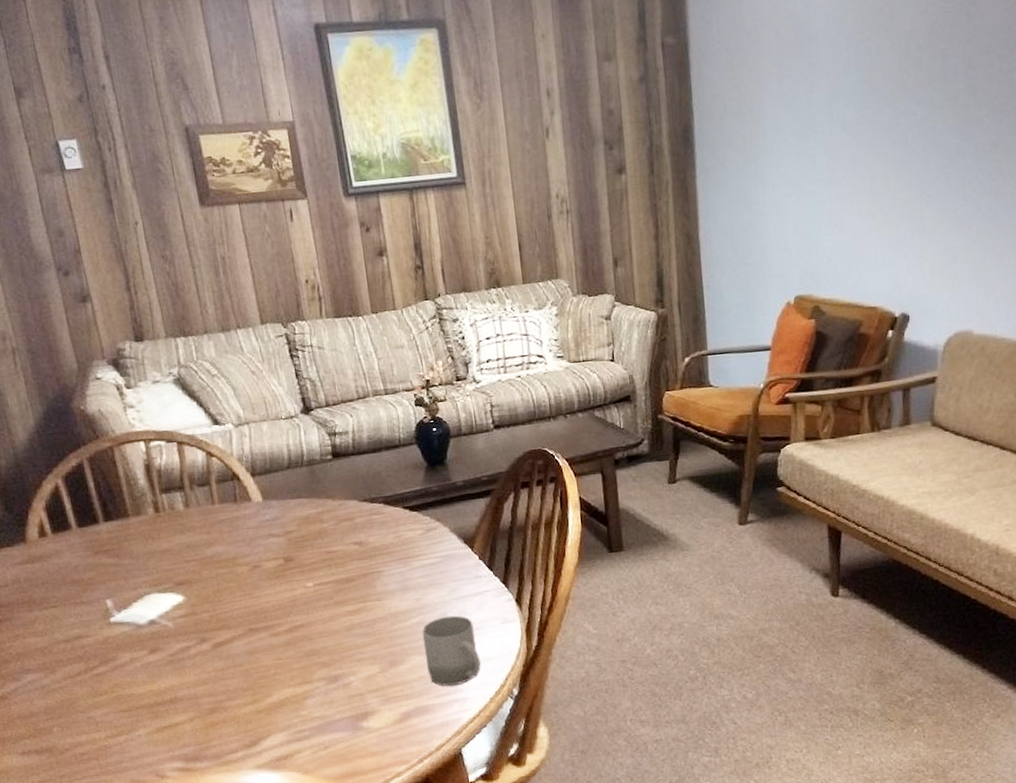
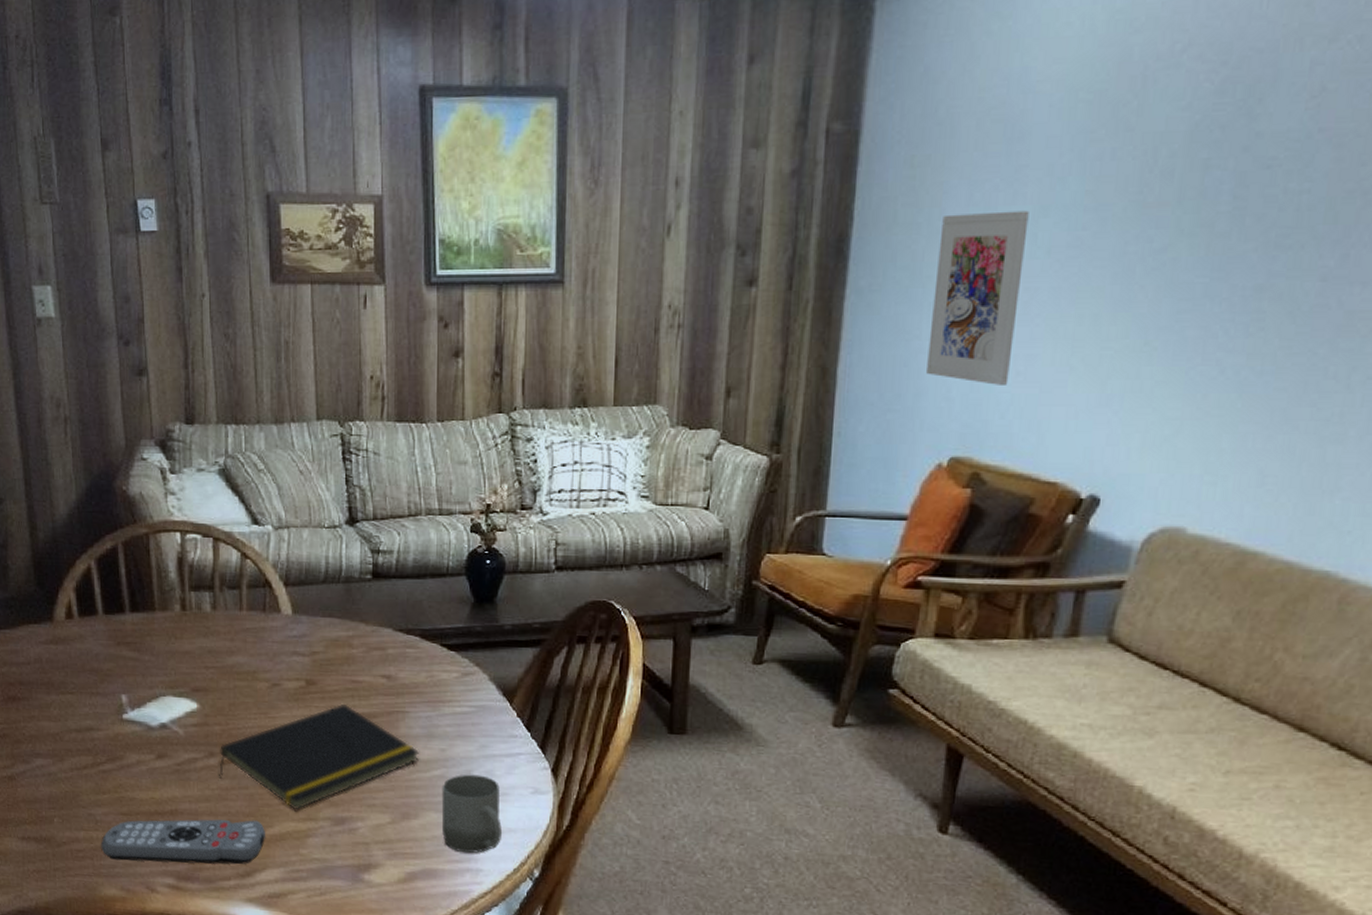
remote control: none [104,693,266,756] -> present [101,819,265,865]
notepad: none [210,573,398,677] -> present [219,703,420,811]
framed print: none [761,97,829,236] -> present [927,210,1029,385]

